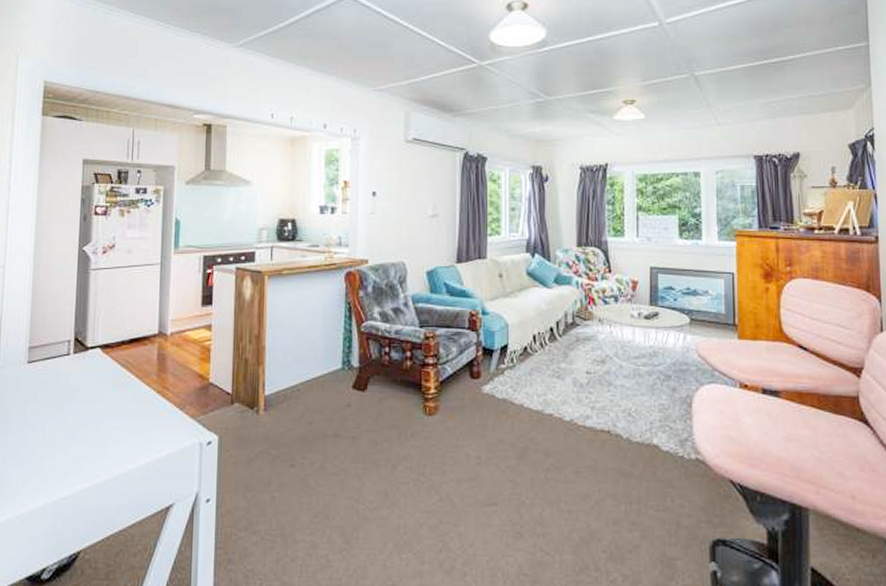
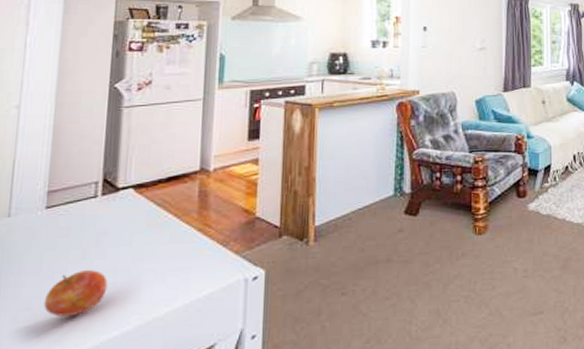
apple: none [27,422,80,465] -> present [43,269,108,317]

